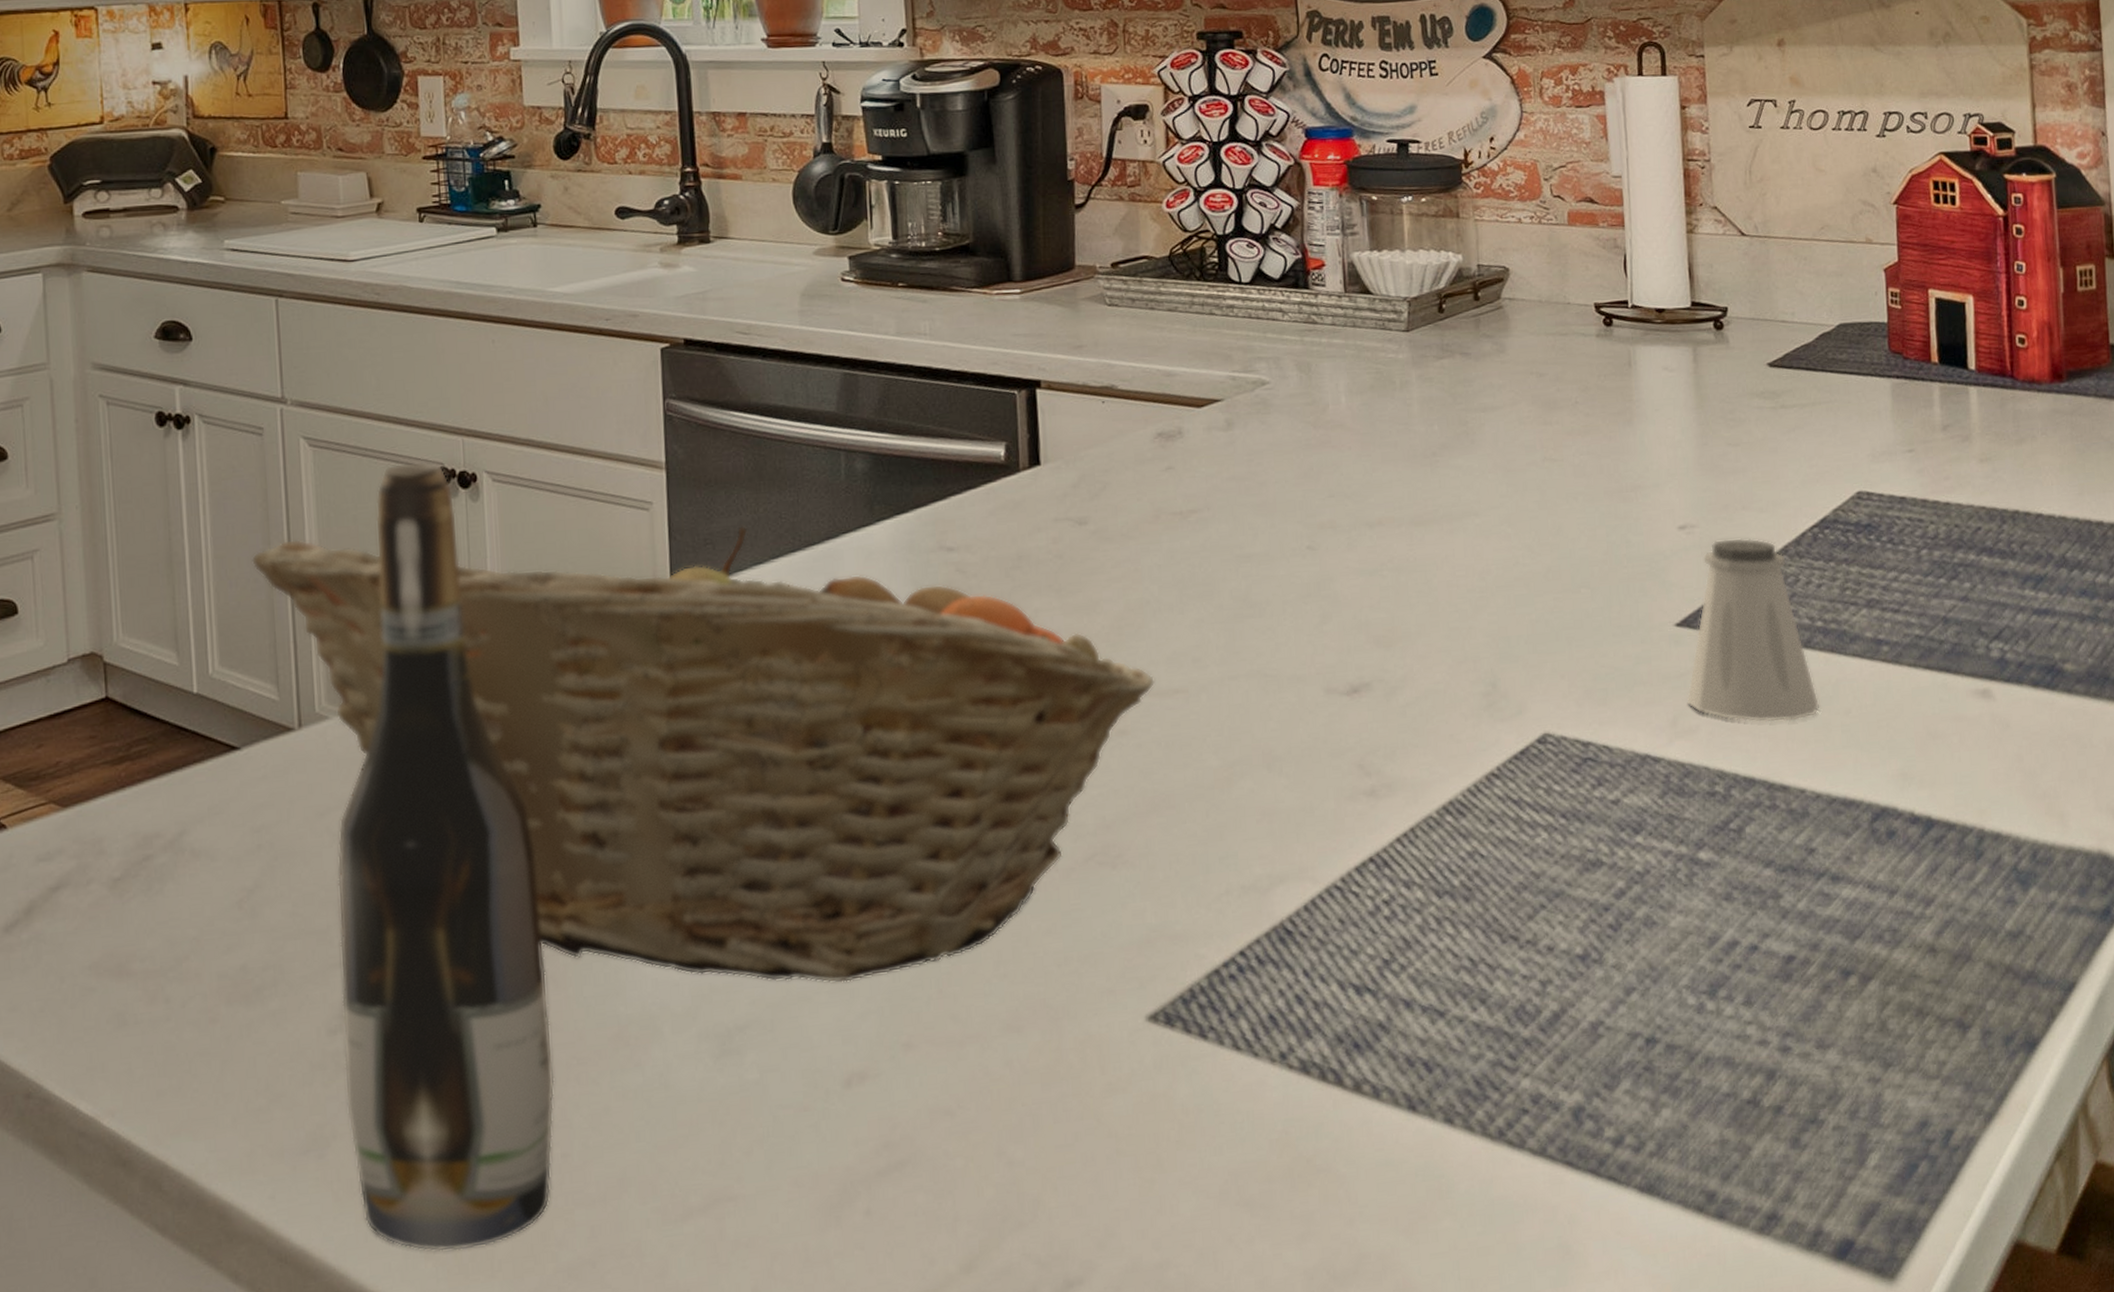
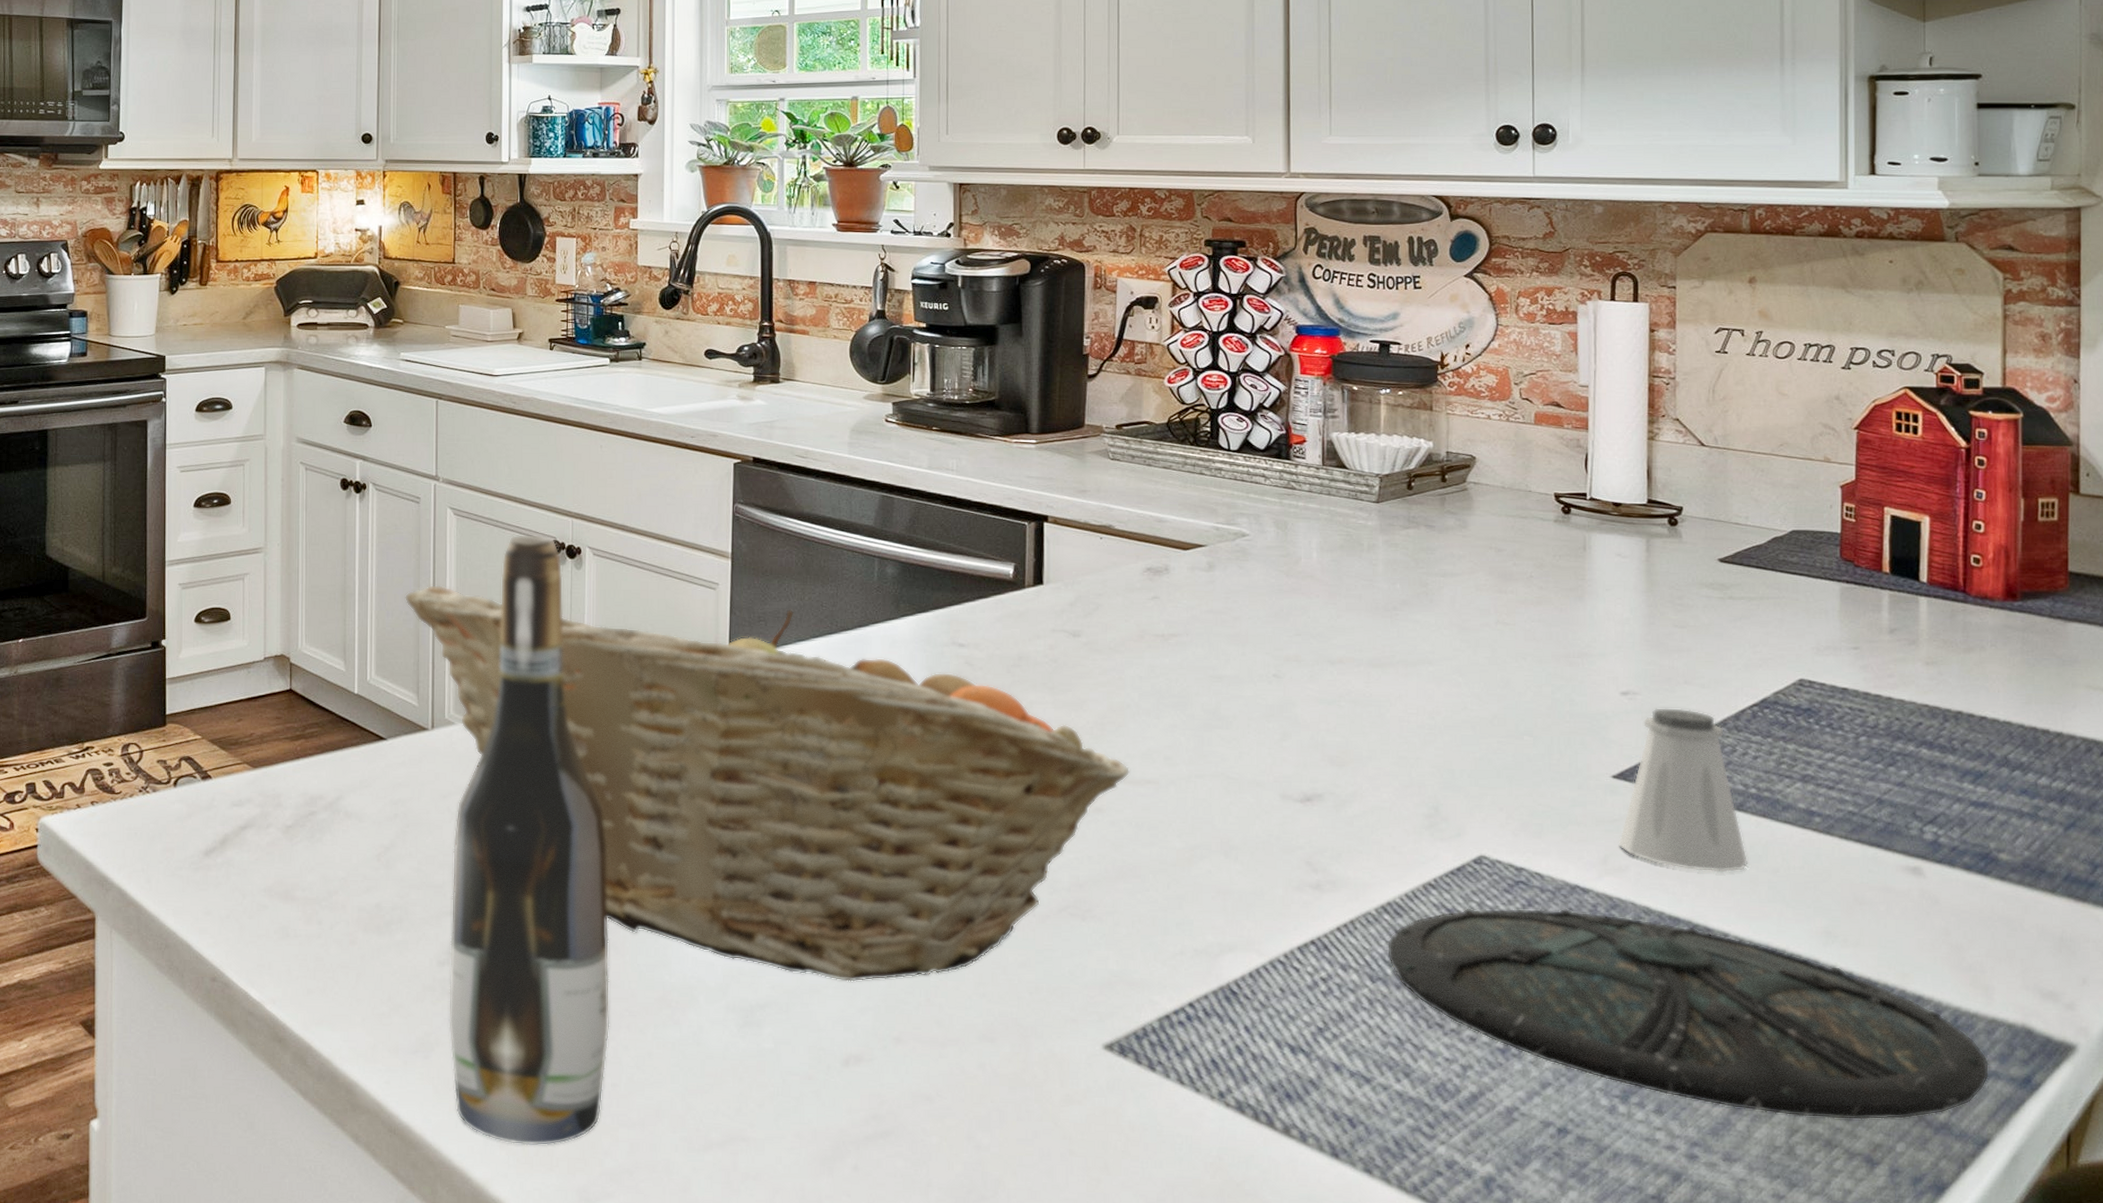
plate: none [1451,782,2071,988] -> present [1386,908,1990,1121]

